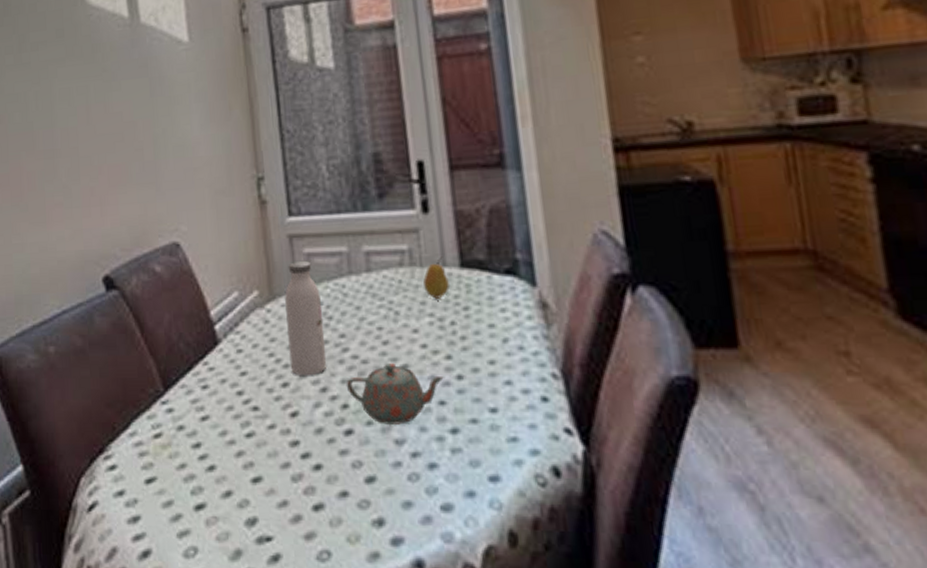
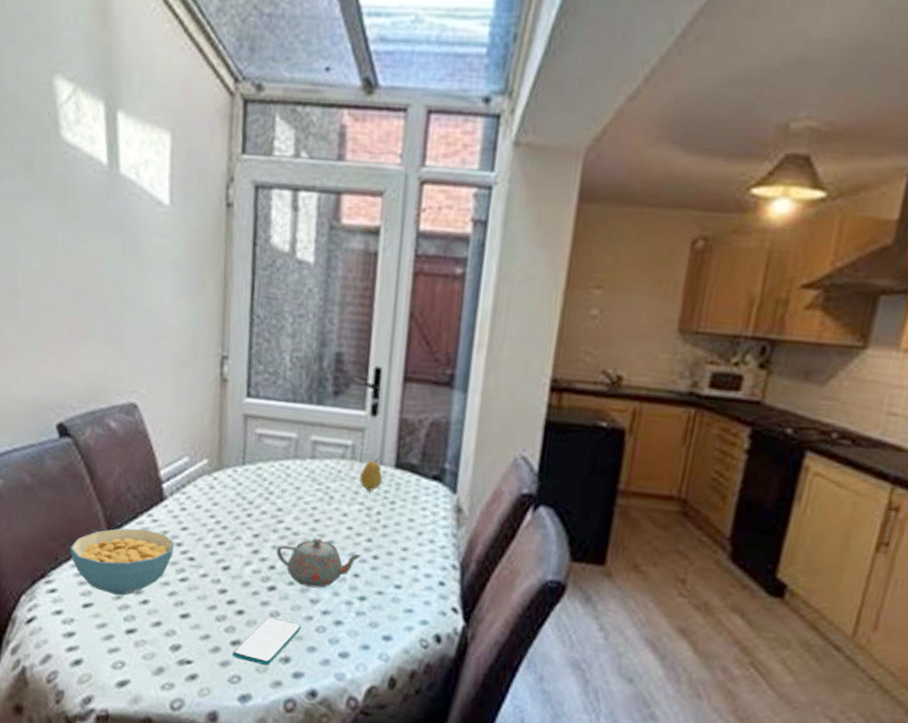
cereal bowl: none [126,380,236,464] -> present [70,528,175,596]
water bottle: present [285,261,327,376] -> none [228,439,265,539]
smartphone: none [317,470,390,532] -> present [232,618,301,665]

